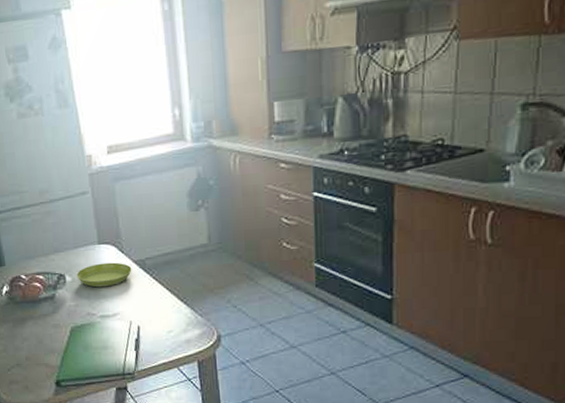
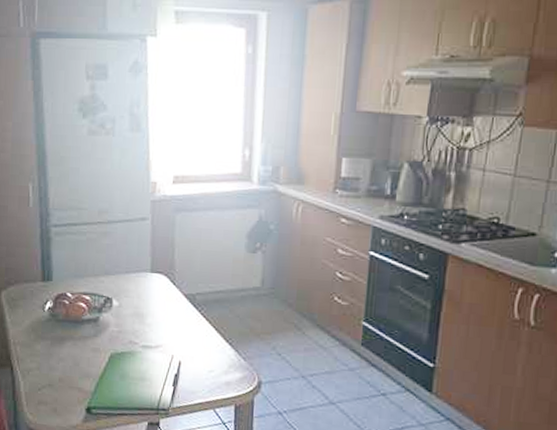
saucer: present [76,262,132,288] -> none [124,292,181,317]

